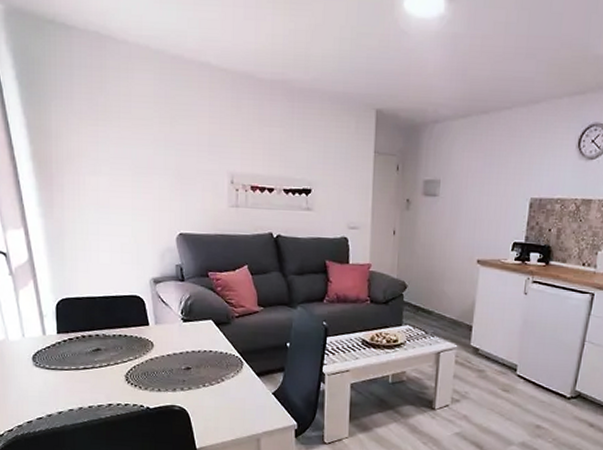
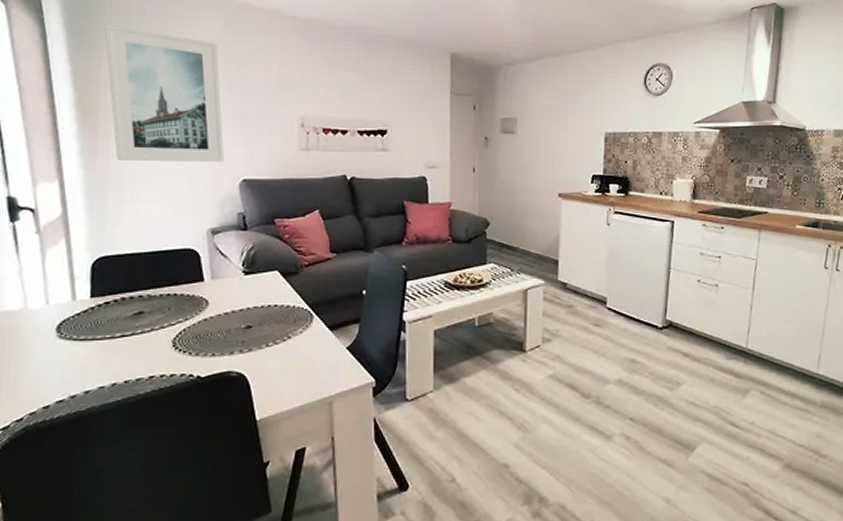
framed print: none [51,77,162,216] -> present [104,24,224,162]

